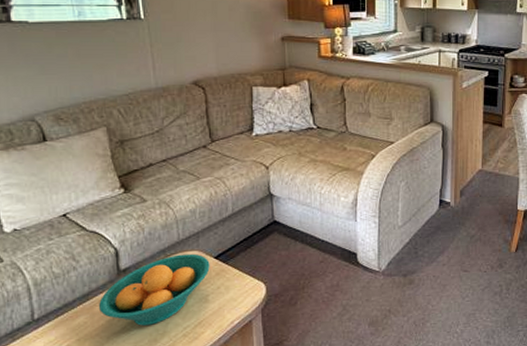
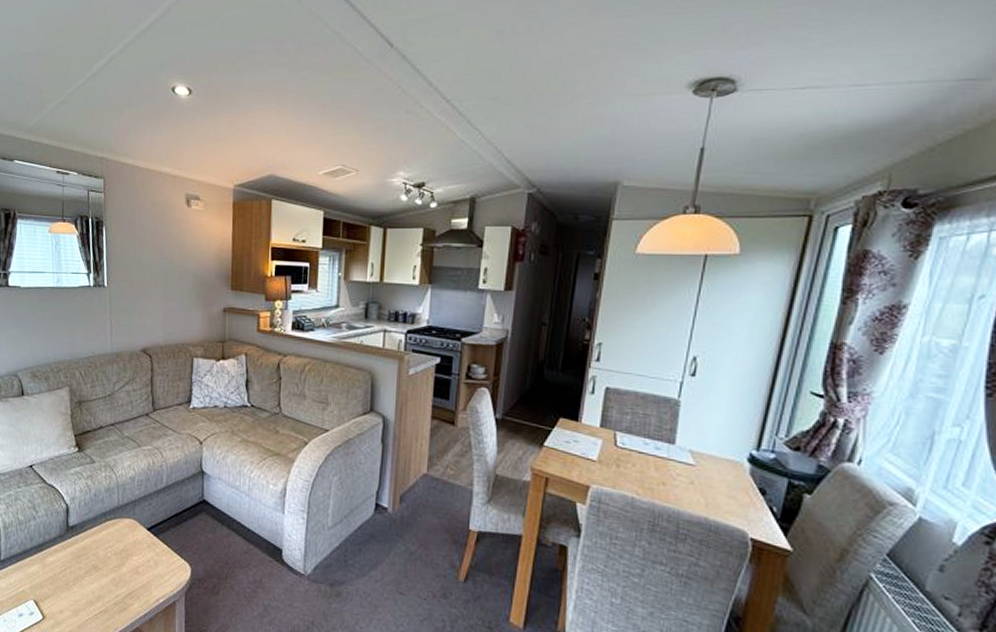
fruit bowl: present [98,253,210,326] -> none [49,520,143,587]

